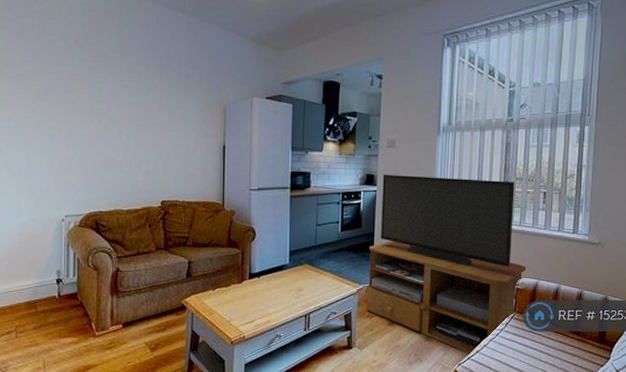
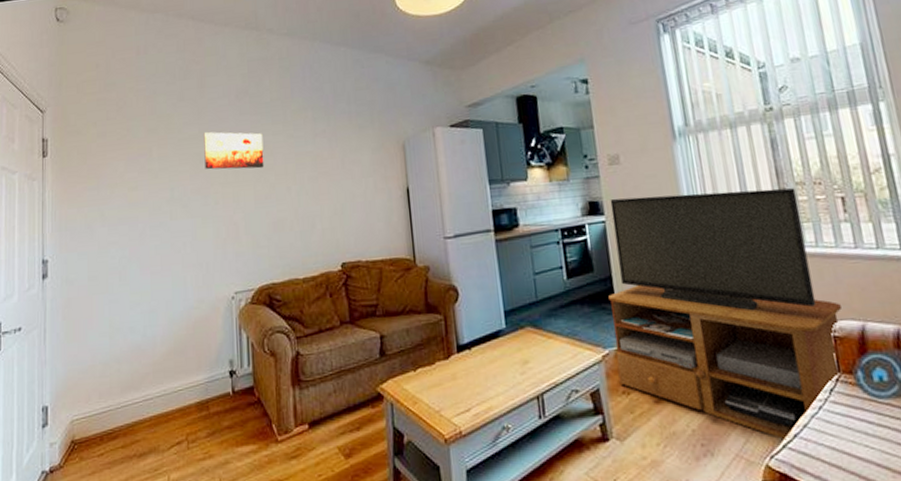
wall art: none [42,72,99,112] -> present [203,132,264,170]

